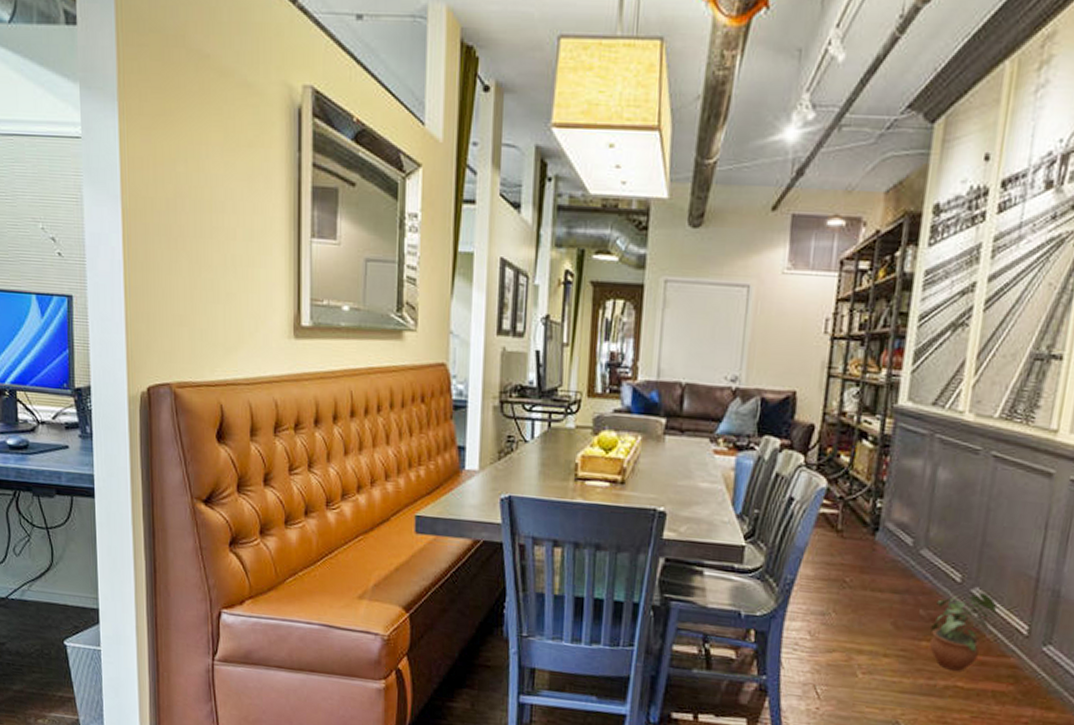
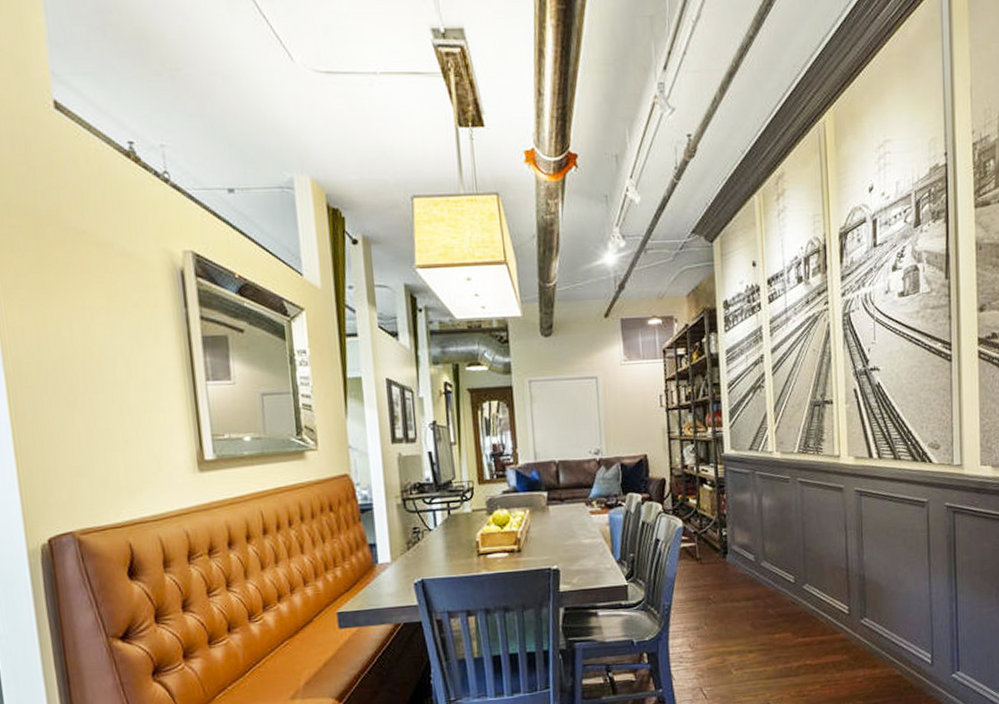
potted plant: present [930,592,998,671] -> none [780,586,824,653]

